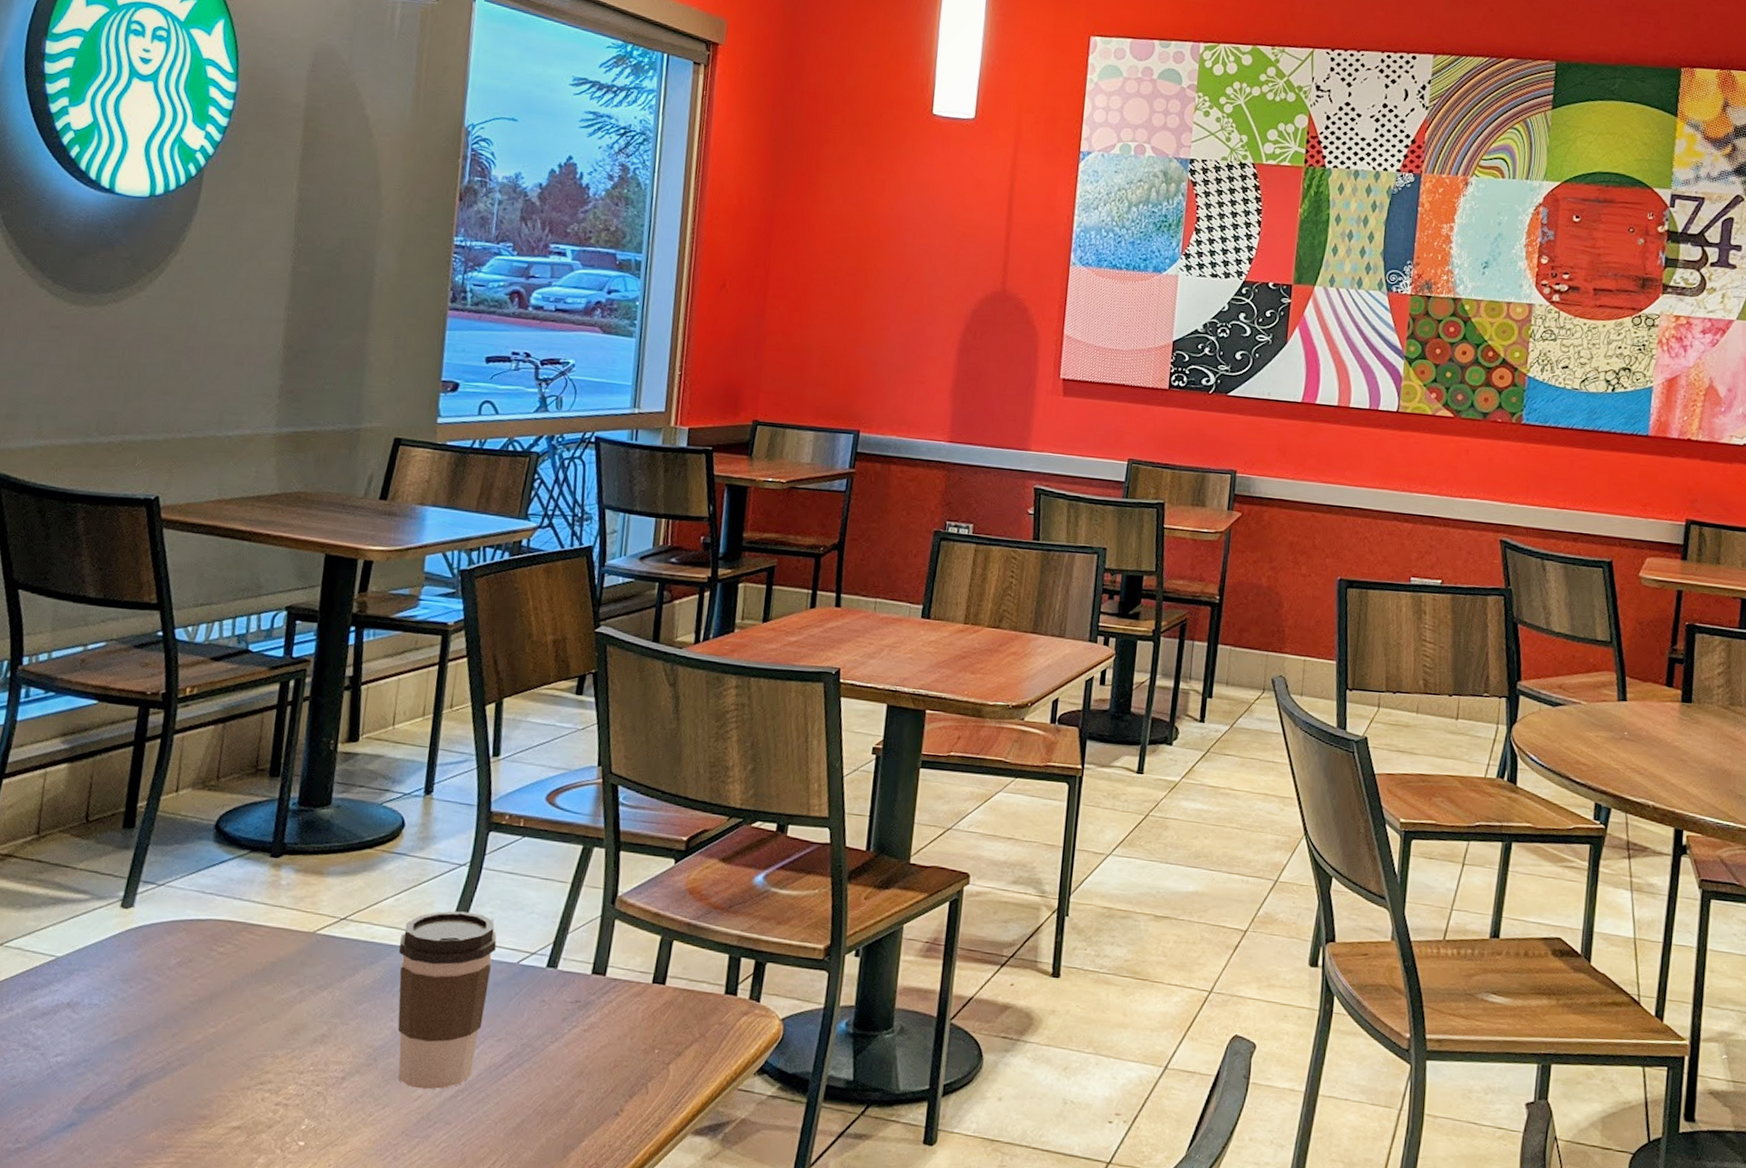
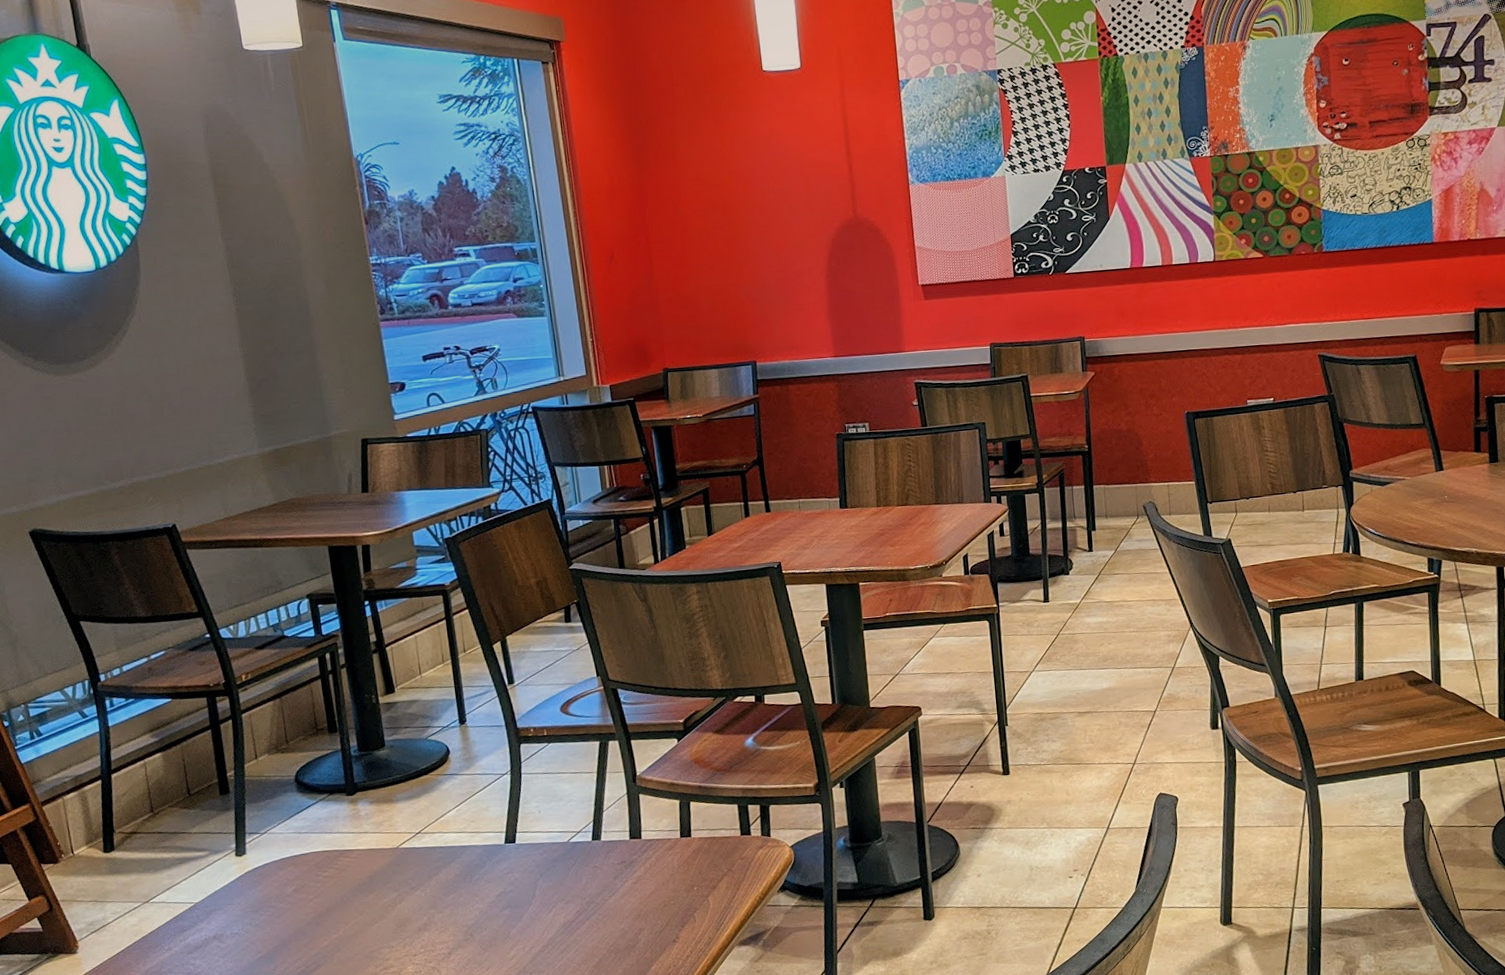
coffee cup: present [397,911,497,1090] -> none [468,809,552,951]

